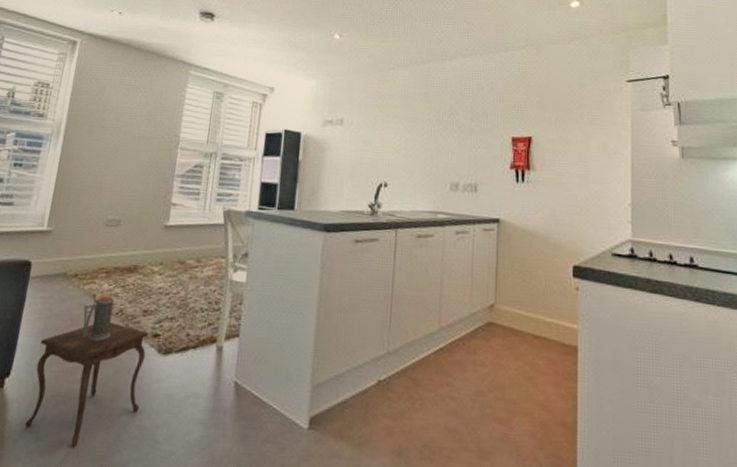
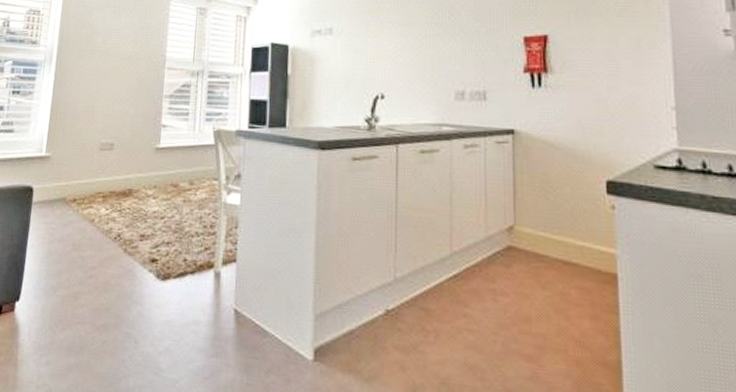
side table: present [25,293,149,448] -> none [35,218,147,373]

